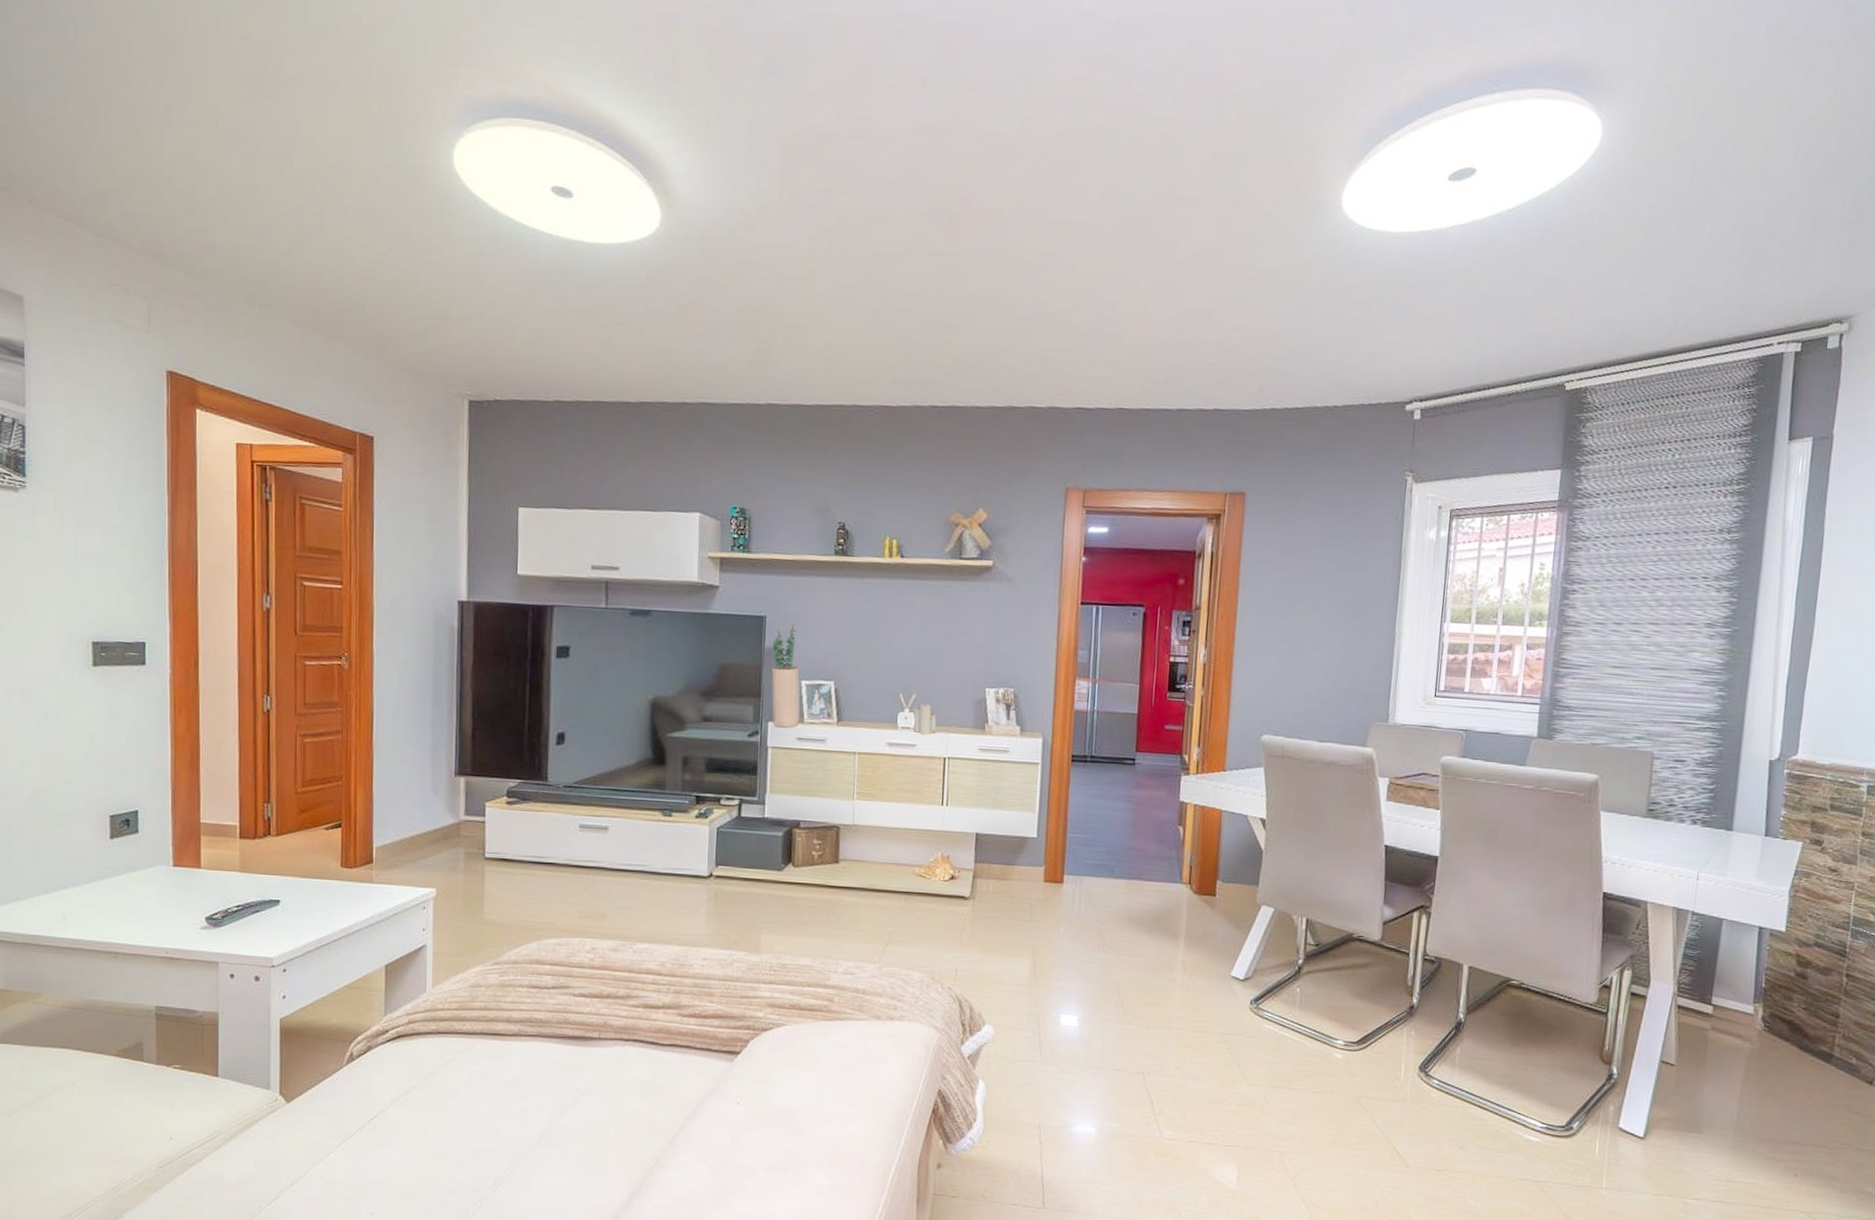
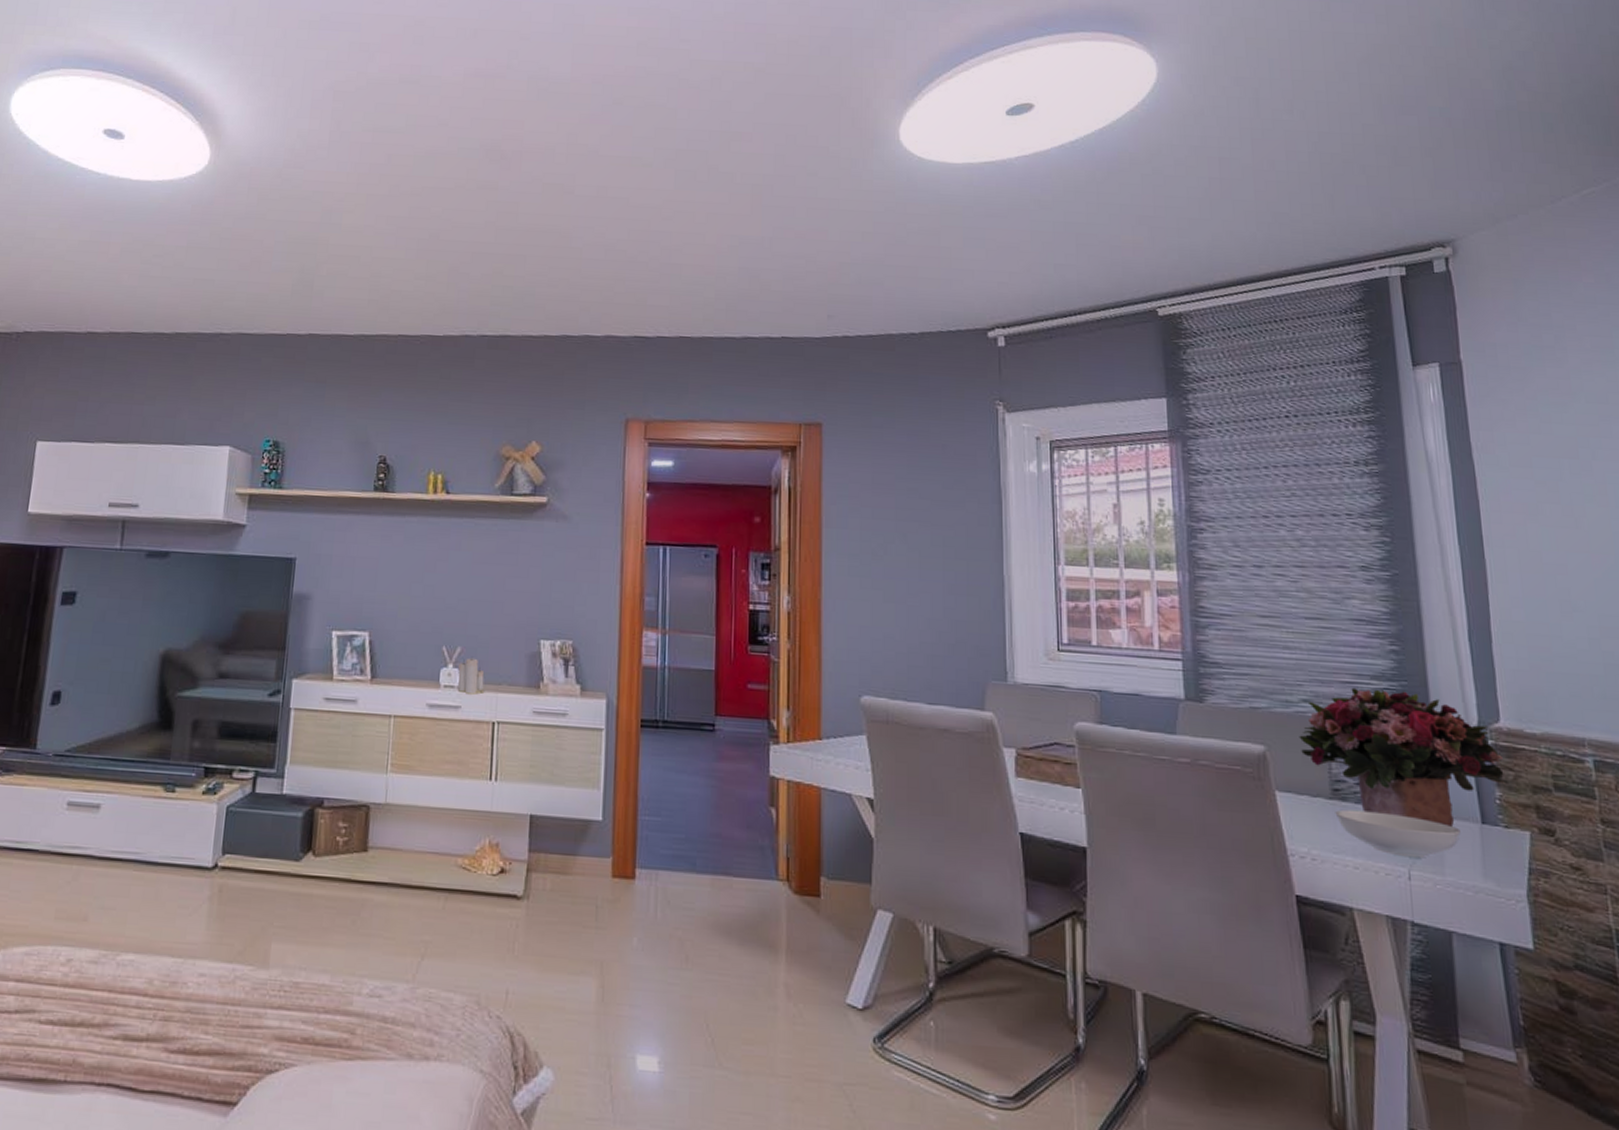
vase: present [771,624,800,728] -> none [297,567,330,687]
bouquet: none [1627,727,1795,839] -> present [1299,687,1510,827]
bowl: none [1646,825,1746,863] -> present [1335,809,1461,859]

